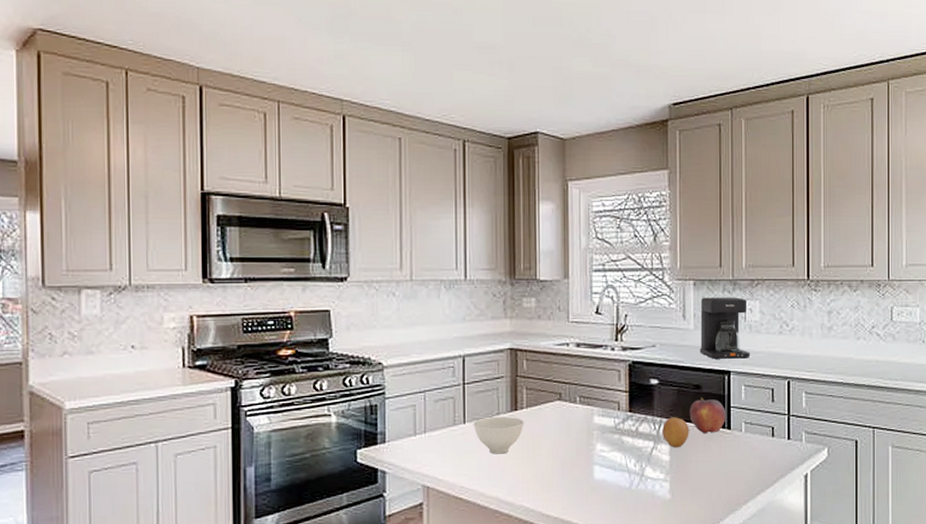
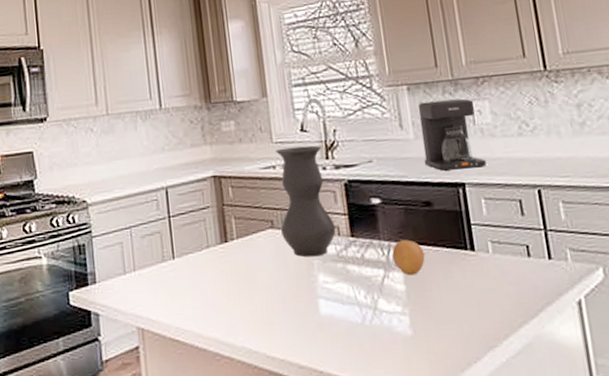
bowl: present [473,416,524,454] -> none [183,249,237,291]
vase: none [567,327,616,428] -> present [276,145,336,257]
fruit: present [689,397,726,434] -> none [421,215,468,258]

